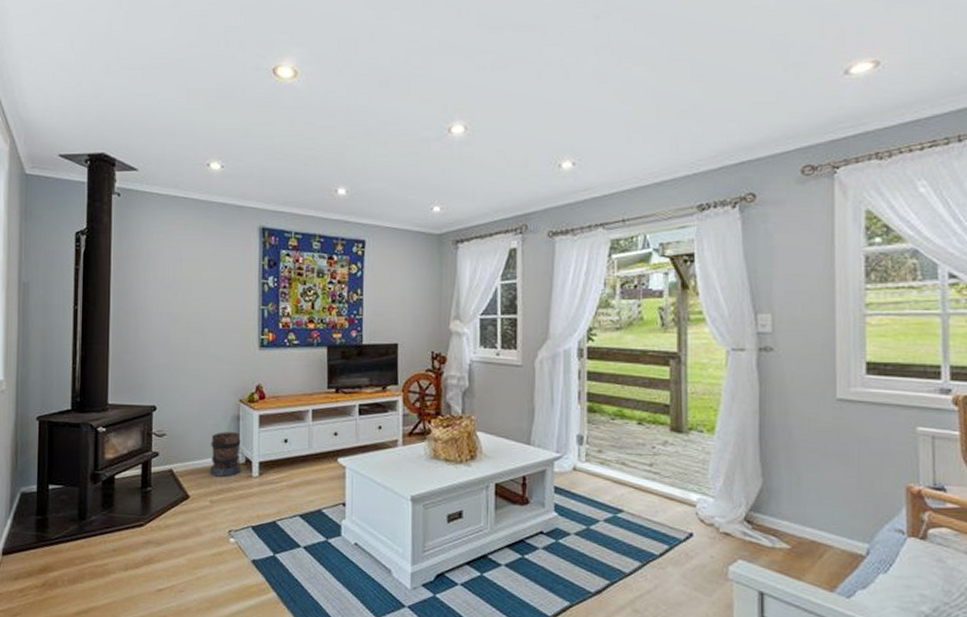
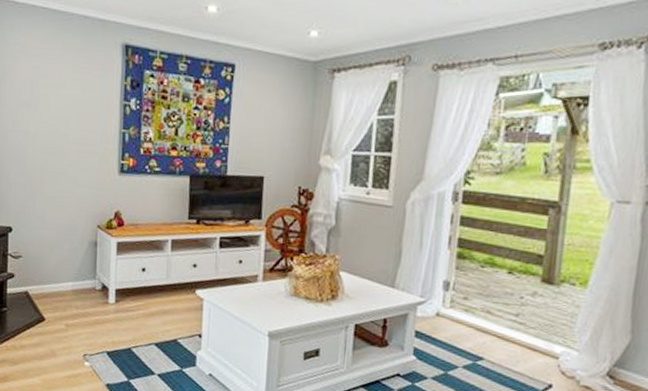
wooden barrel: present [209,432,242,477] -> none [65,257,98,302]

